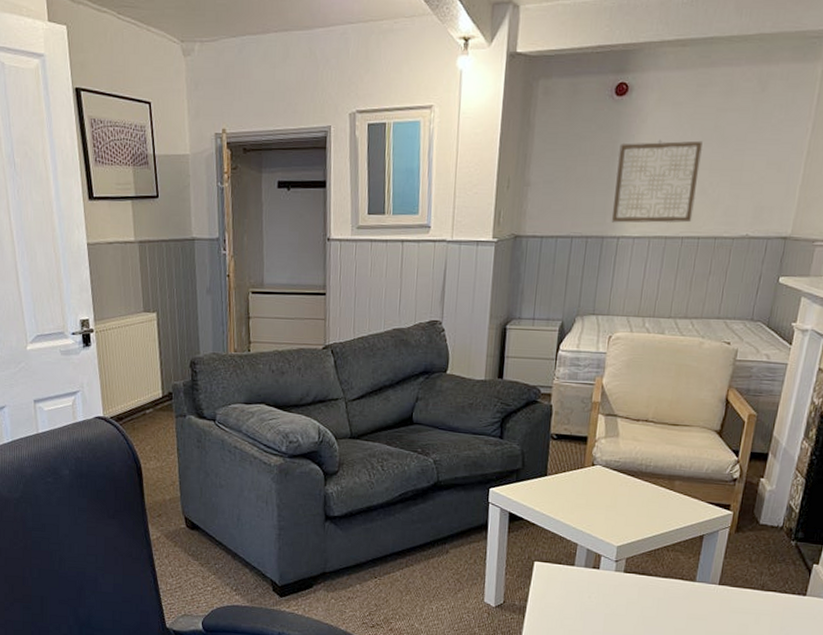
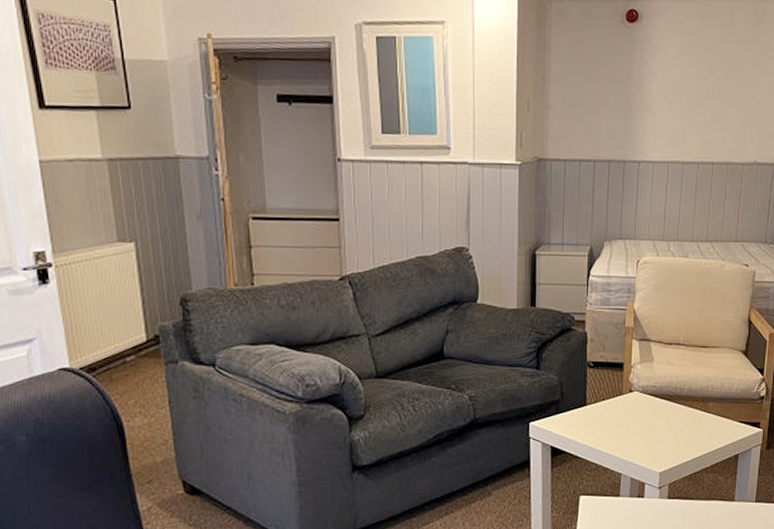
wall art: present [611,139,703,224] -> none [631,67,711,149]

